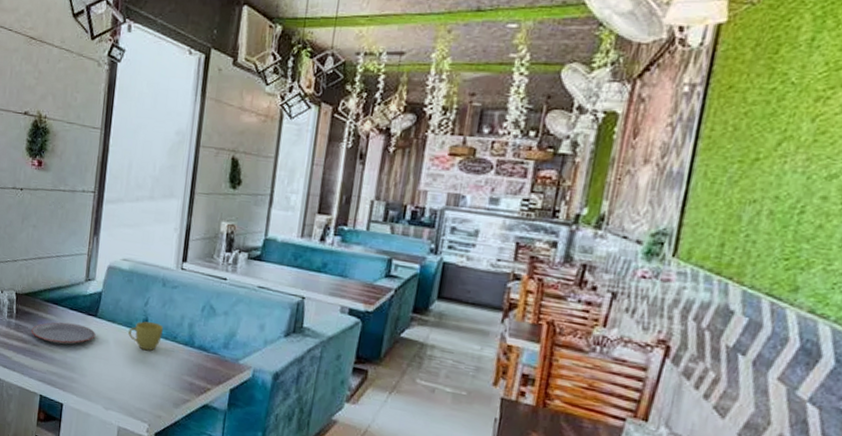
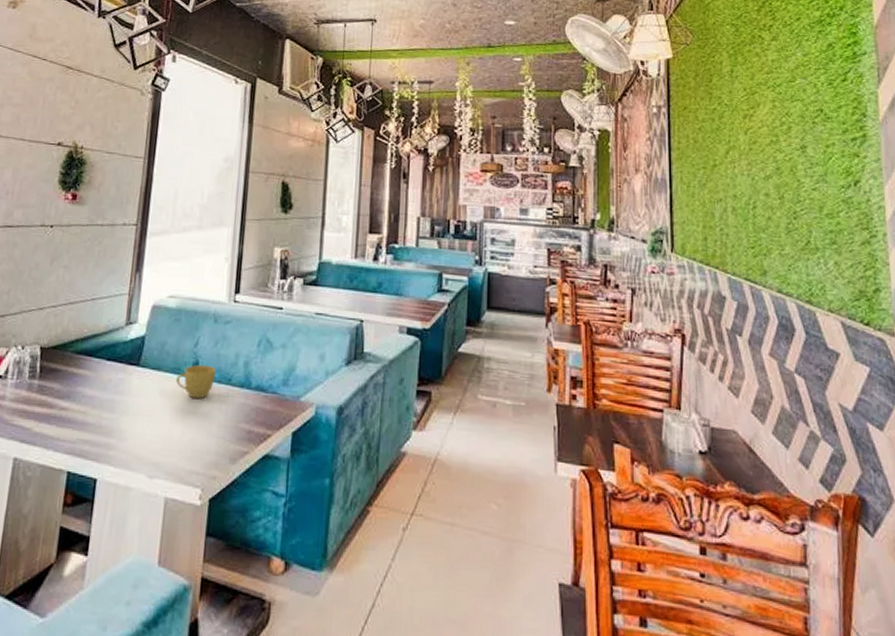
plate: present [31,322,96,345] -> none [58,376,138,404]

